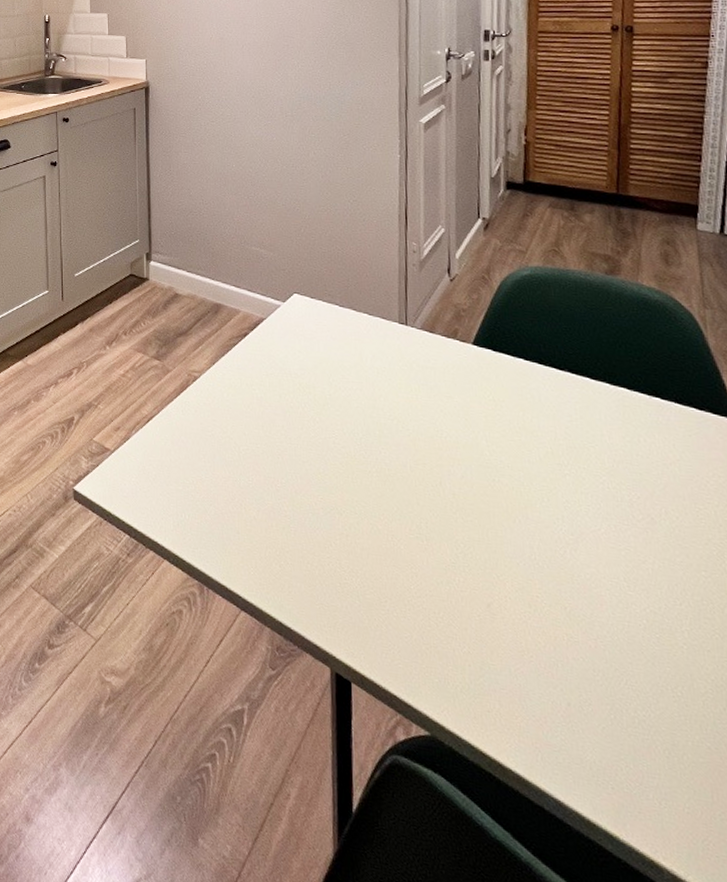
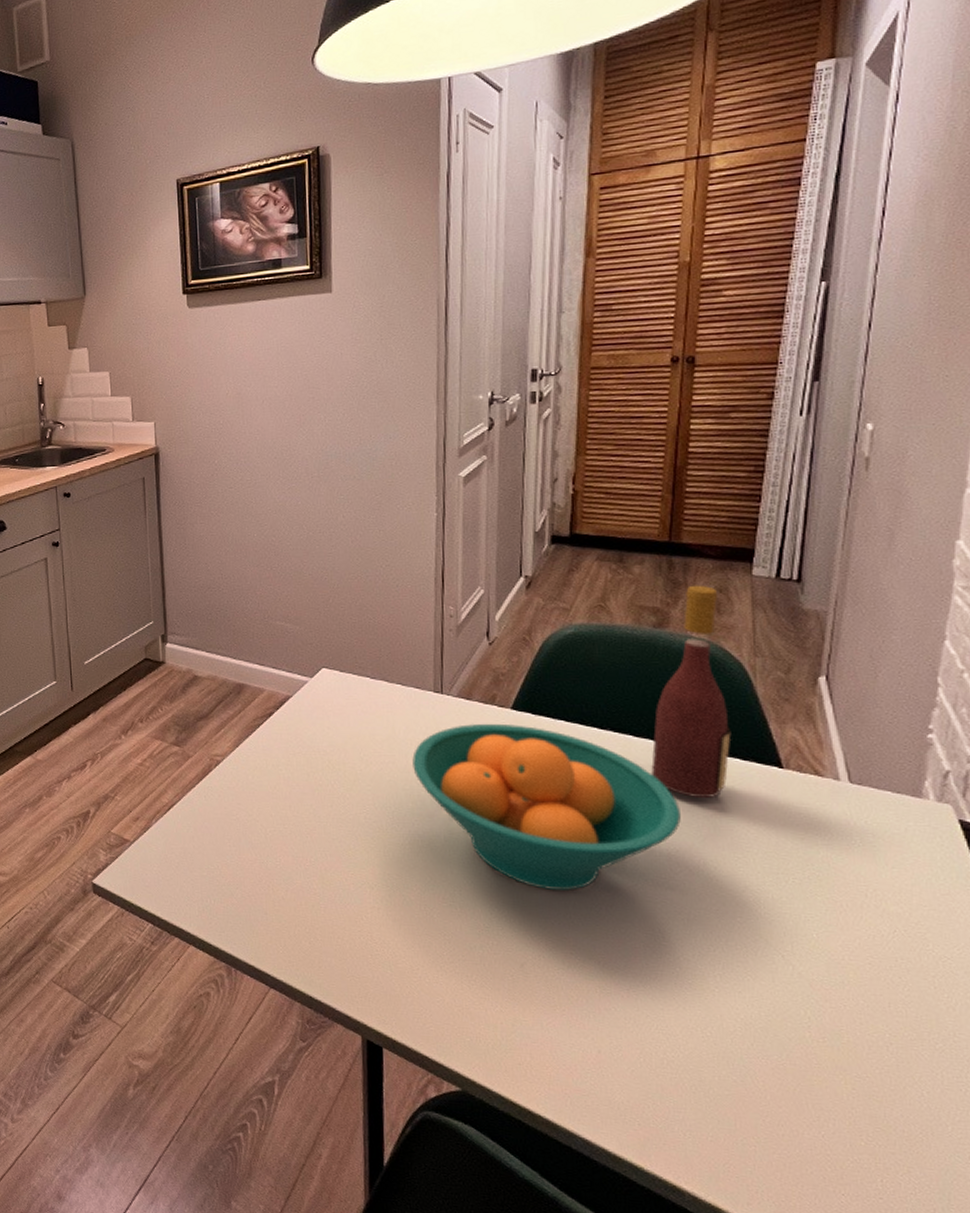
fruit bowl: none [379,356,641,531] -> present [412,723,681,890]
wine bottle: none [609,236,686,446] -> present [651,585,731,798]

